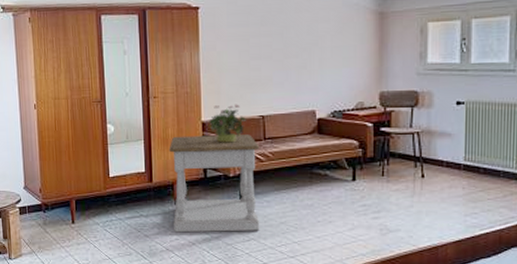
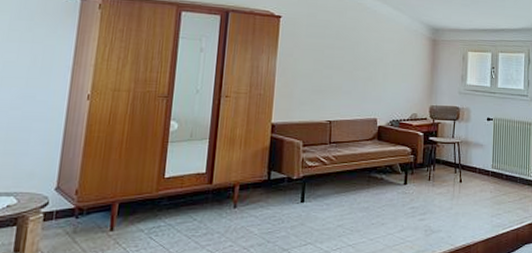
side table: present [168,135,260,233] -> none [229,136,325,239]
potted plant: present [208,104,247,143] -> none [277,108,315,146]

